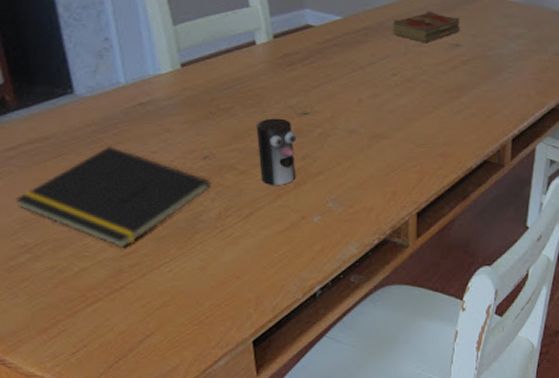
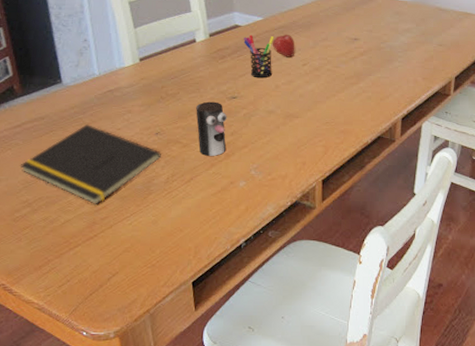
pen holder: none [317,37,356,91] -> present [244,35,274,78]
fruit: none [353,38,383,66] -> present [272,35,295,57]
book: present [393,11,460,42] -> none [304,11,358,37]

